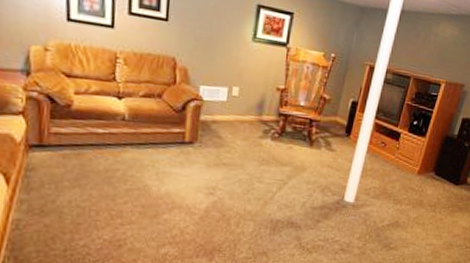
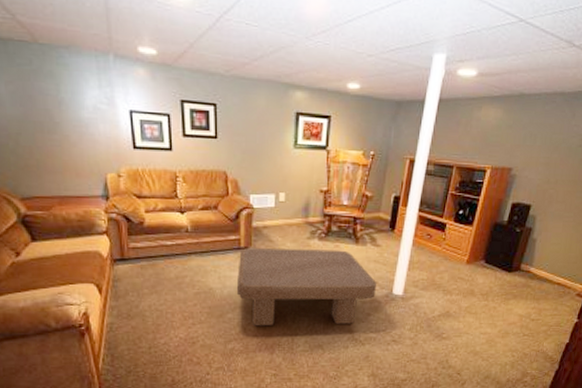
coffee table: none [177,143,329,231] -> present [237,248,377,326]

